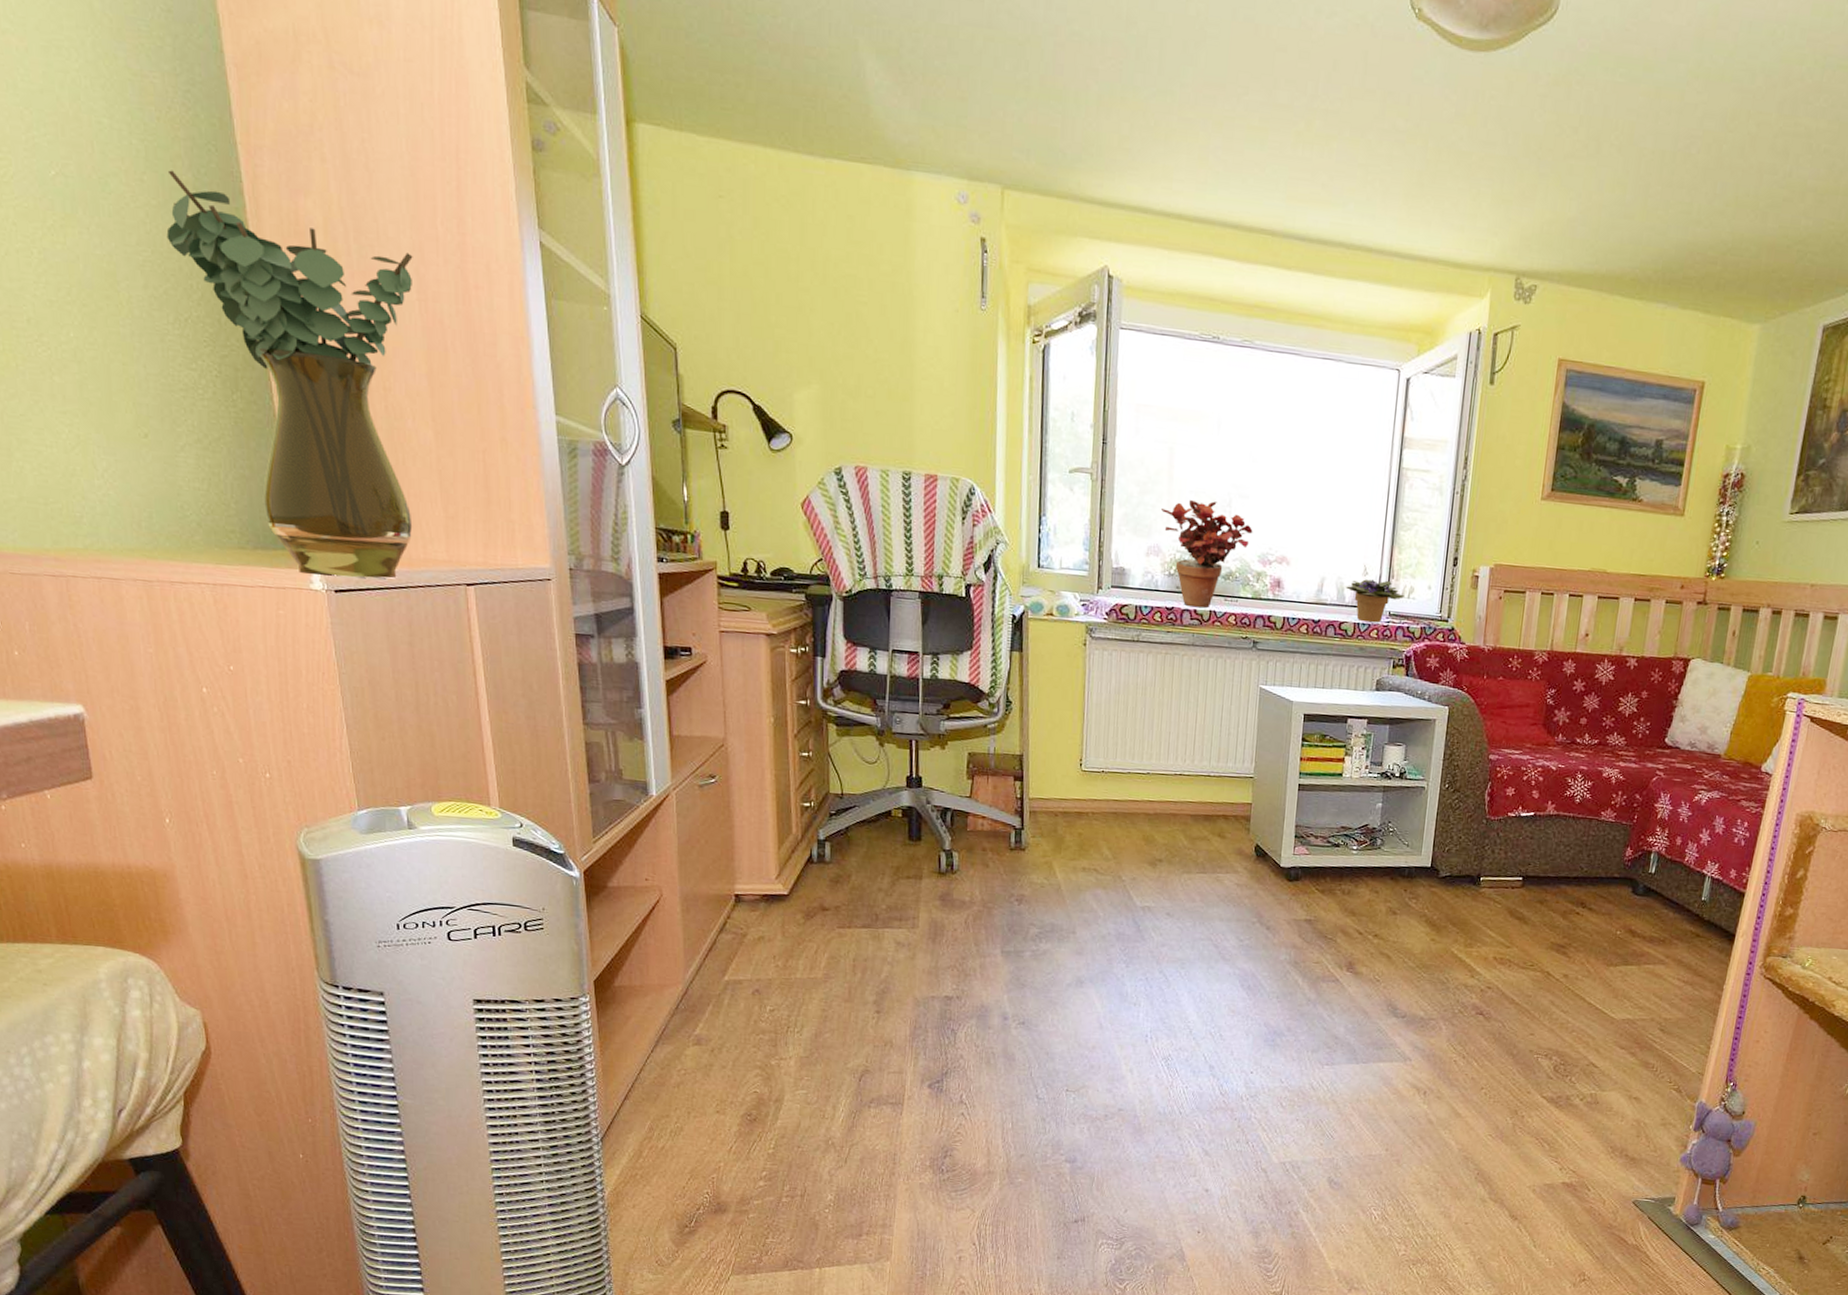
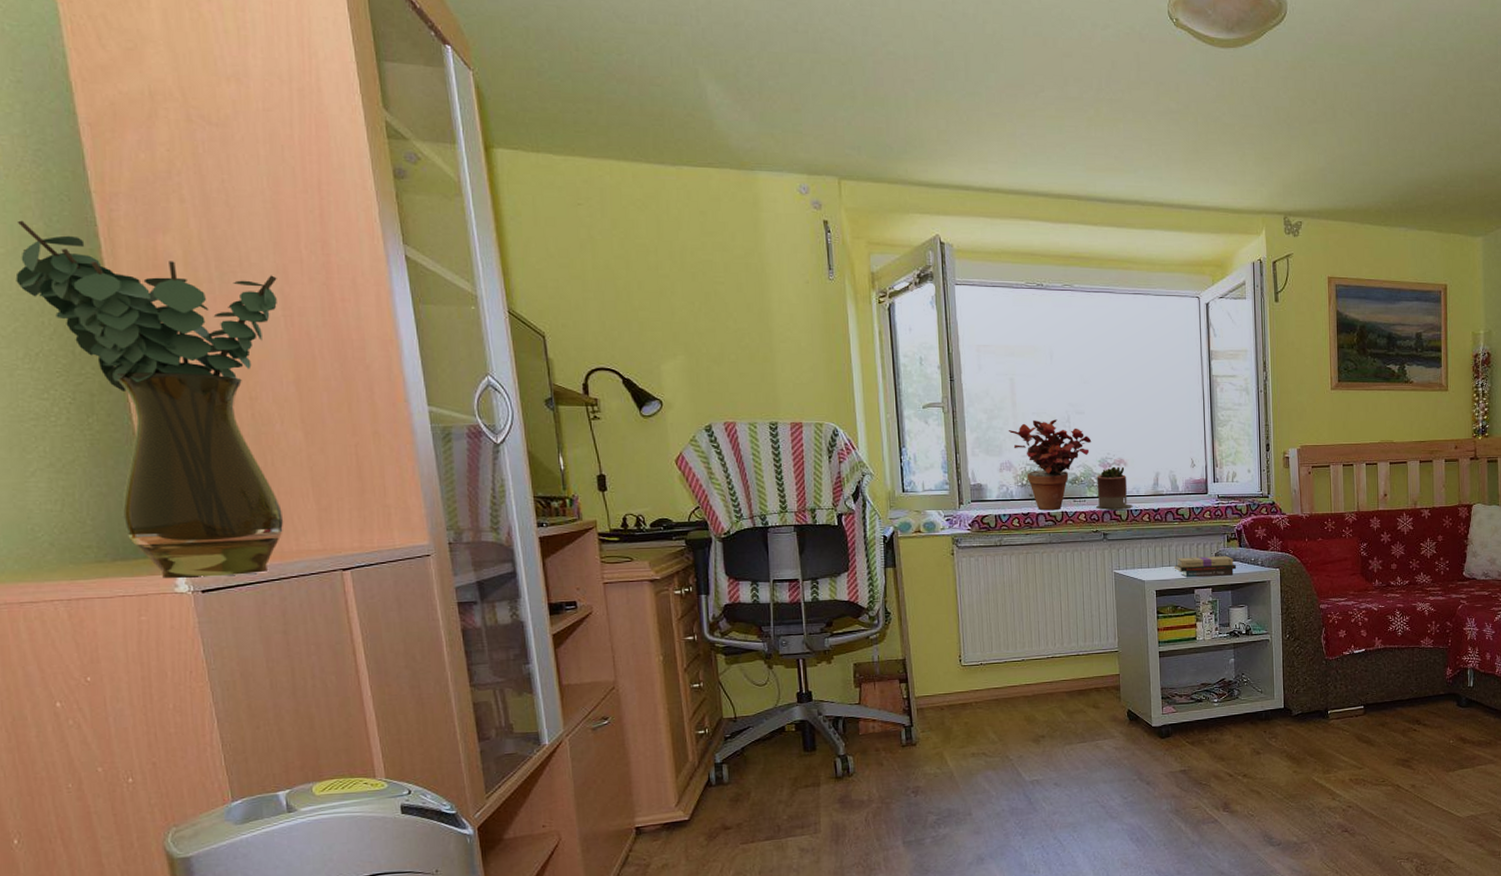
succulent planter: none [1249,564,1291,617] -> present [1096,466,1133,511]
books: none [1327,679,1400,708] -> present [1174,556,1237,578]
potted flower: present [1346,579,1405,623] -> none [1178,469,1230,506]

